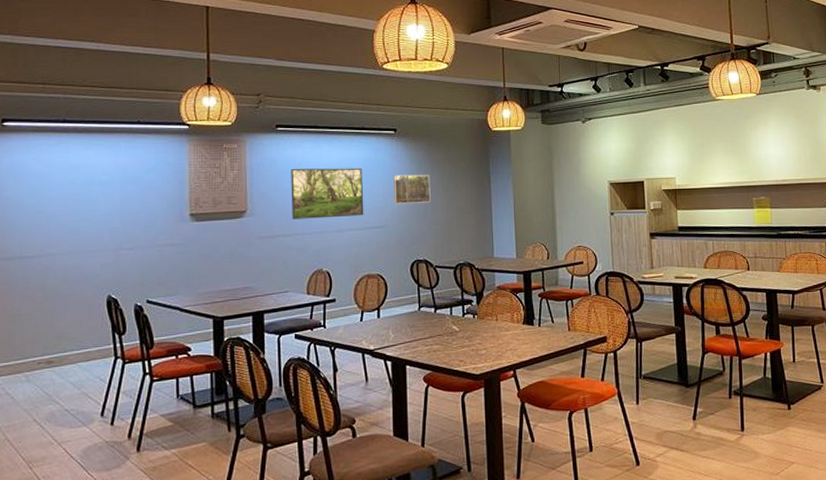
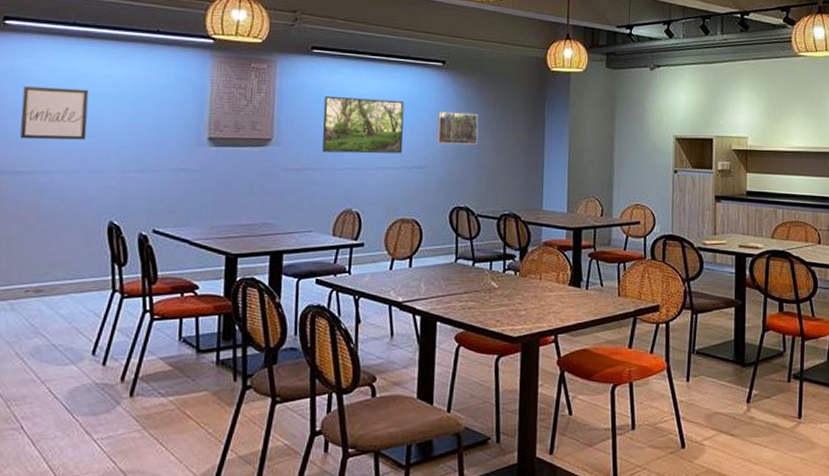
wall art: none [23,178,82,227] -> present [20,86,89,140]

